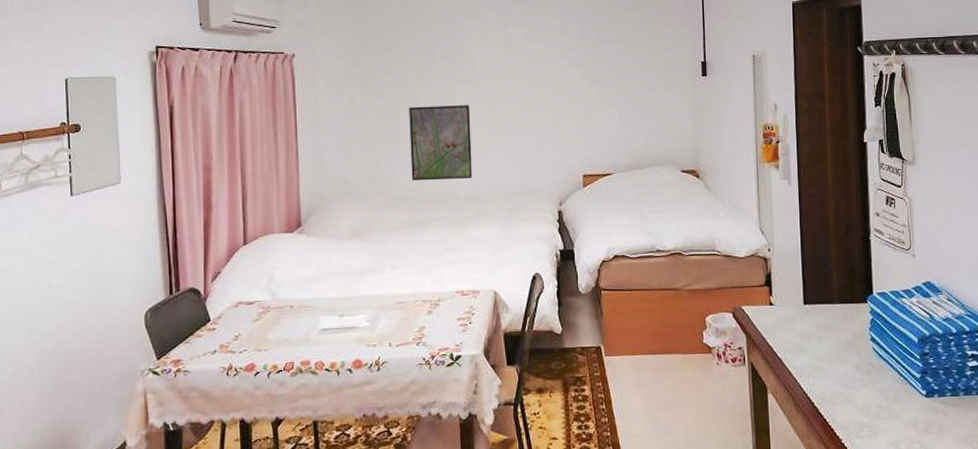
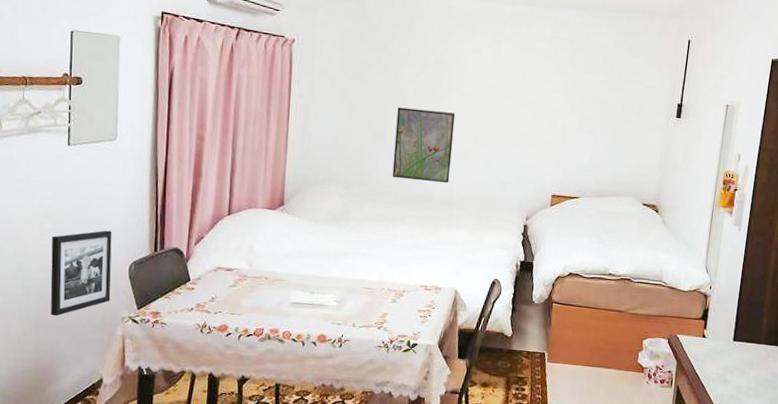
picture frame: none [61,279,128,380] -> present [50,230,112,316]

